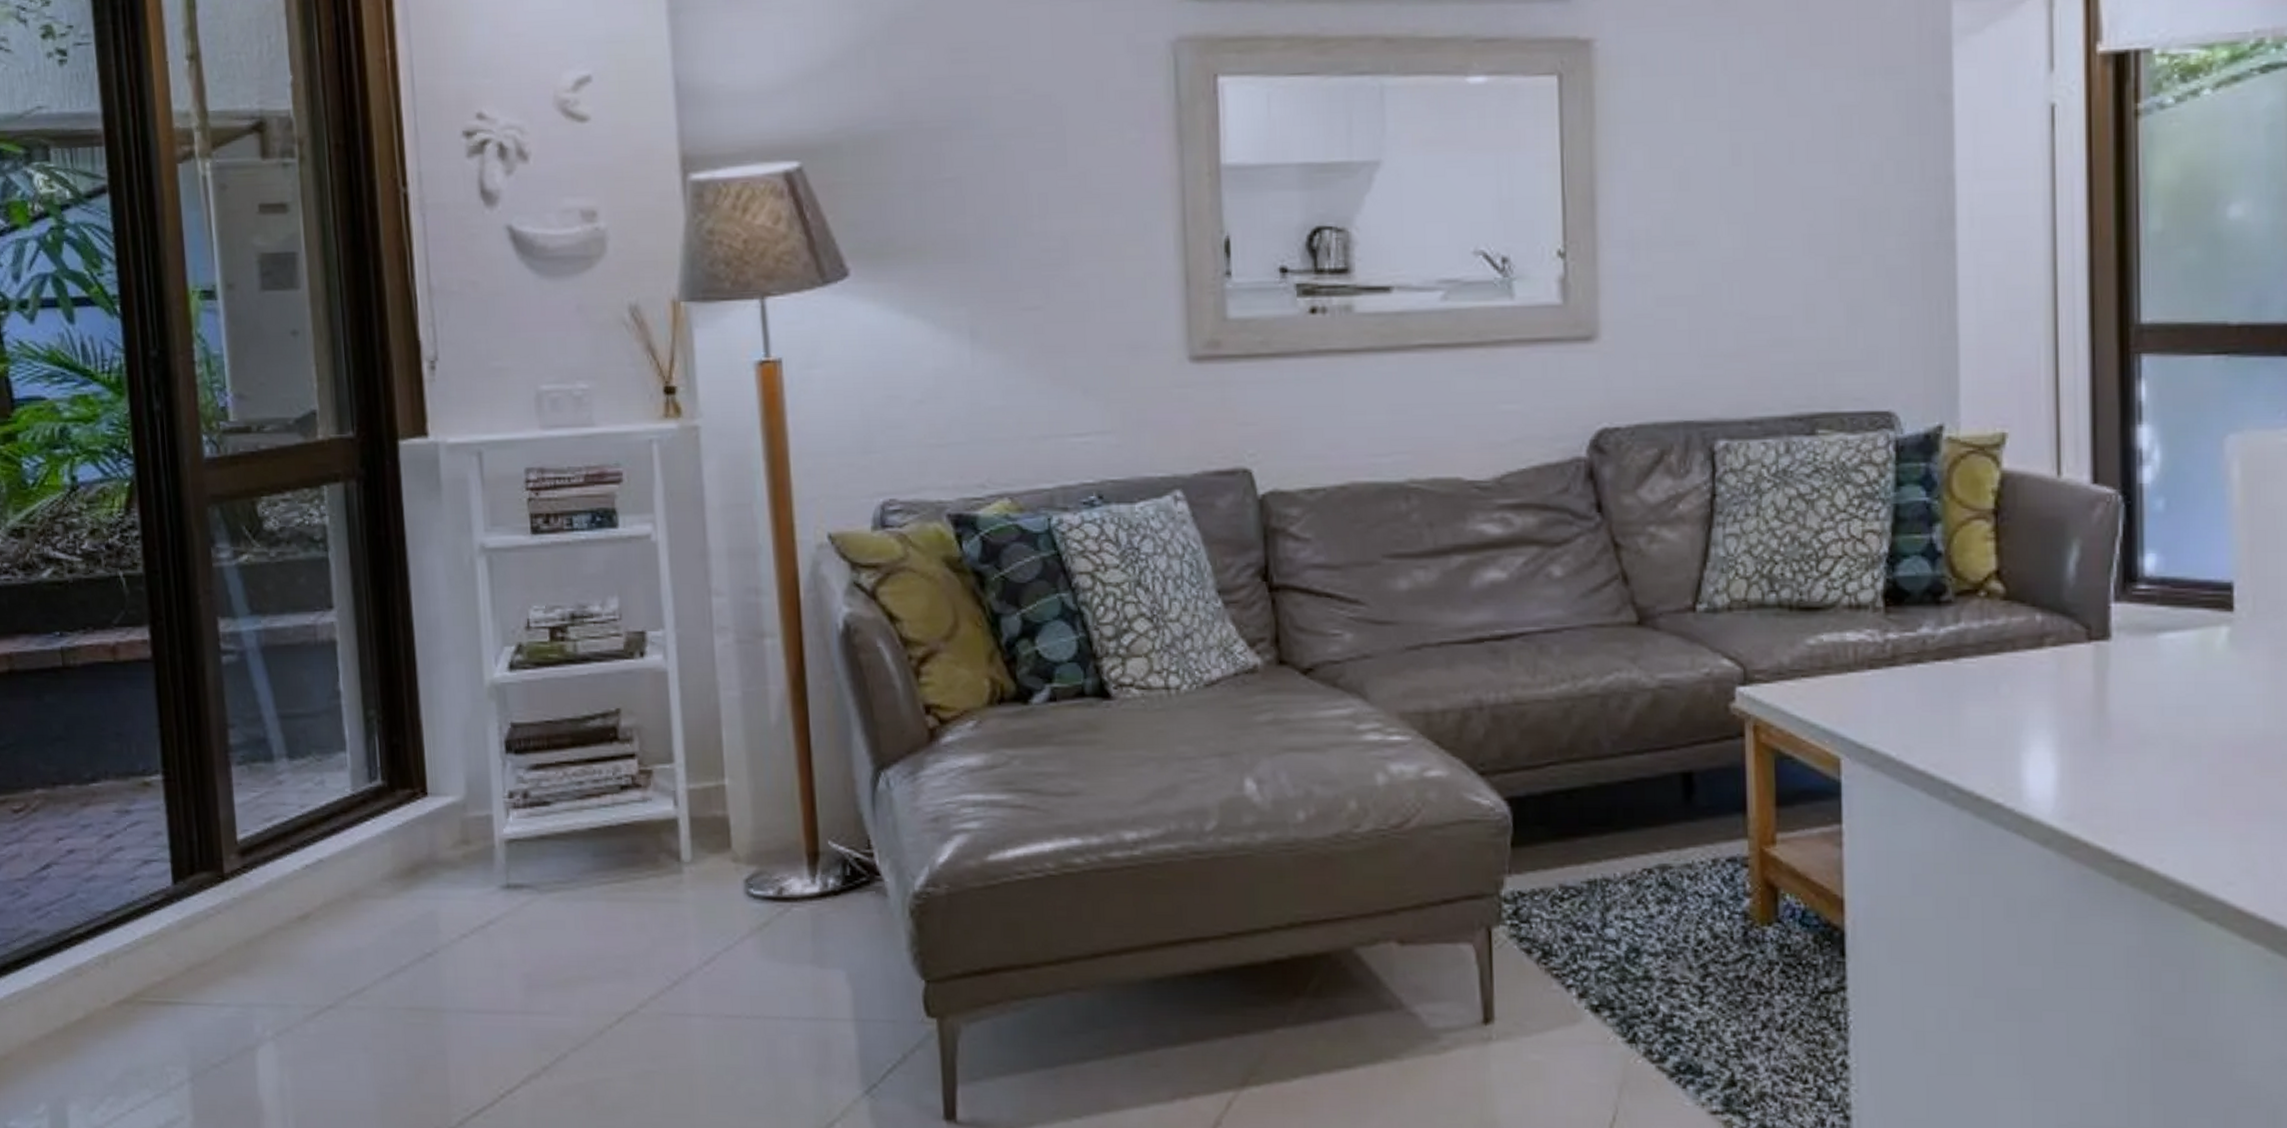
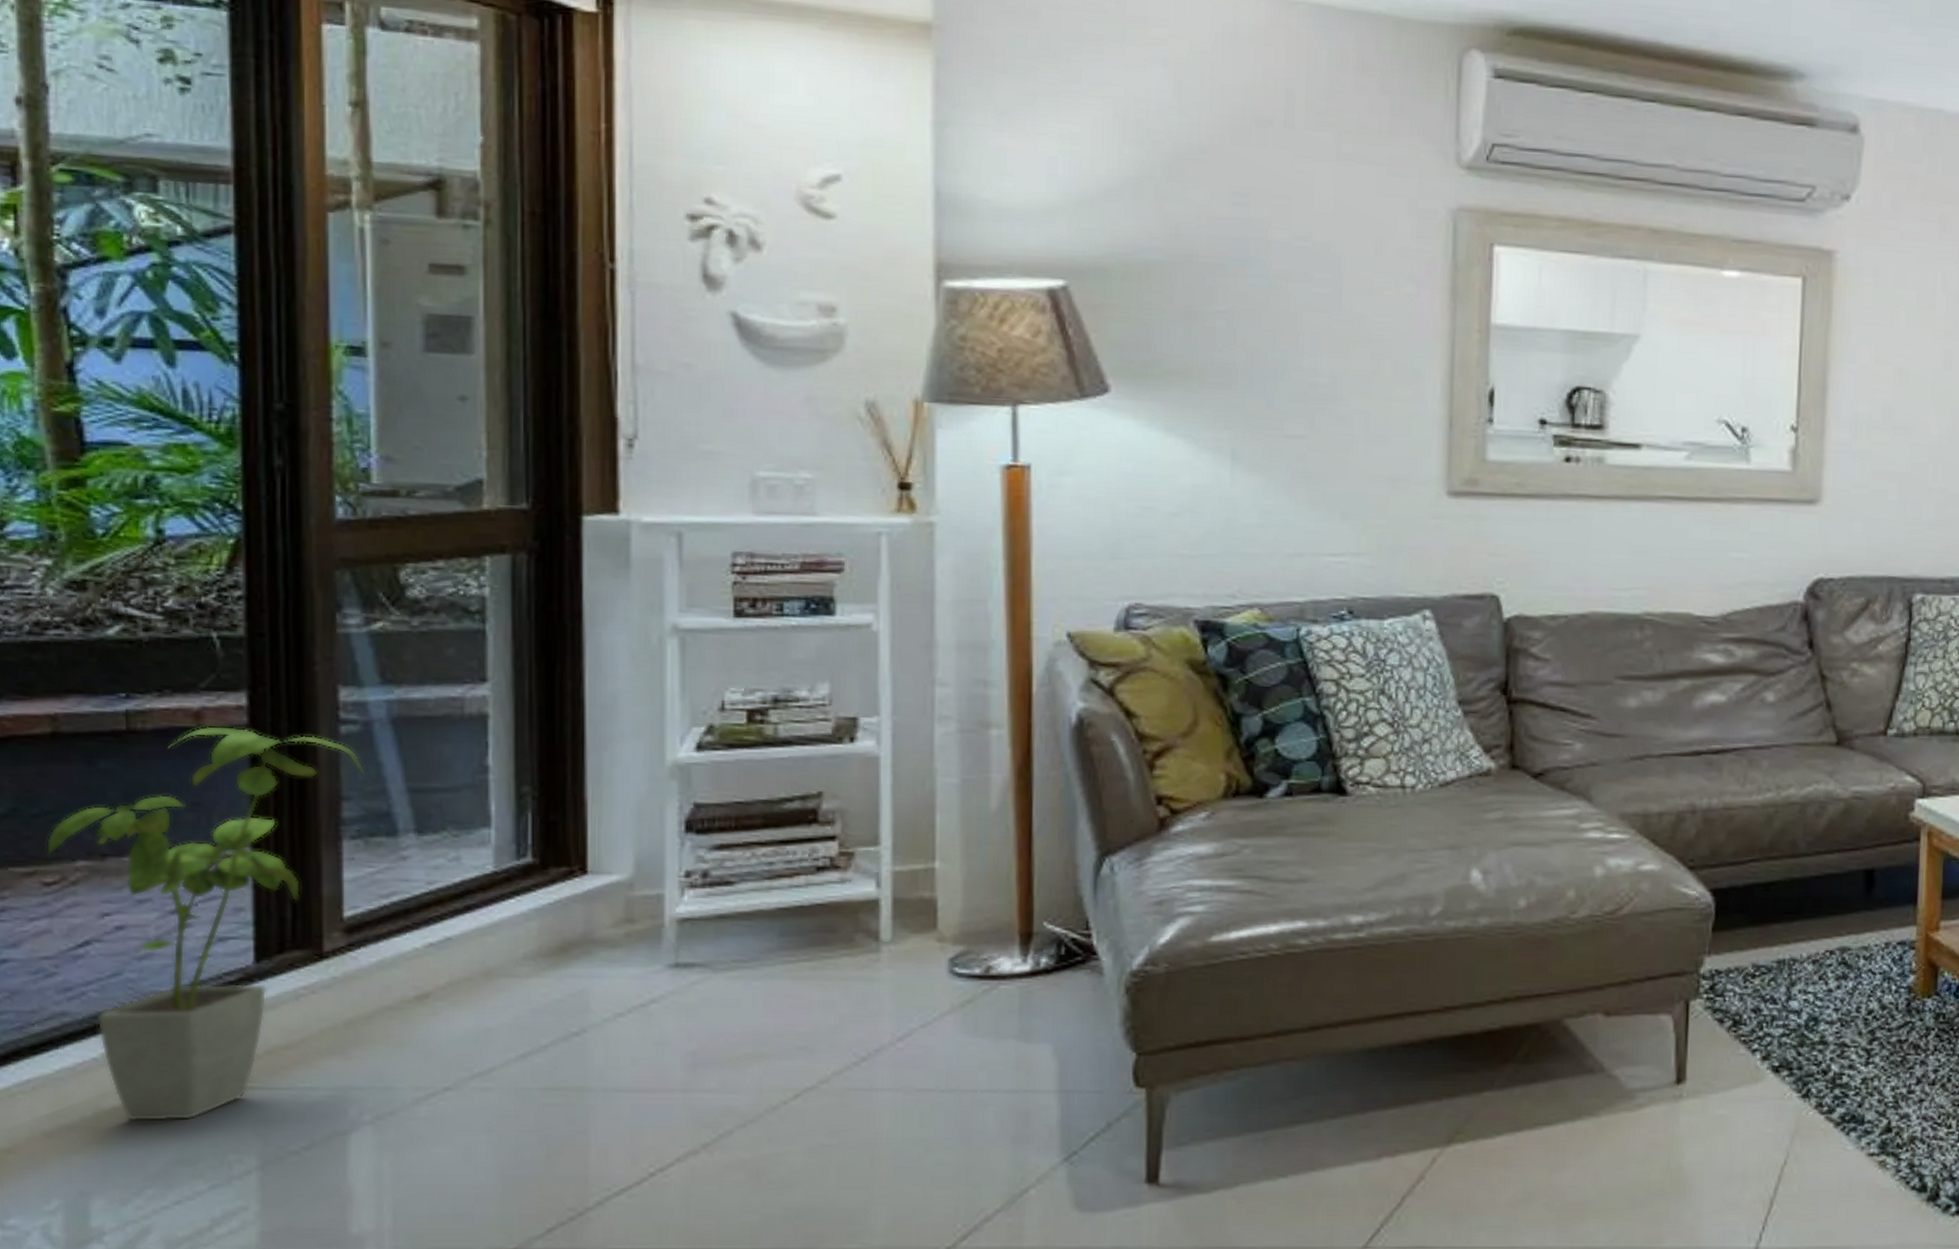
house plant: none [12,659,245,1034] -> present [45,725,366,1122]

